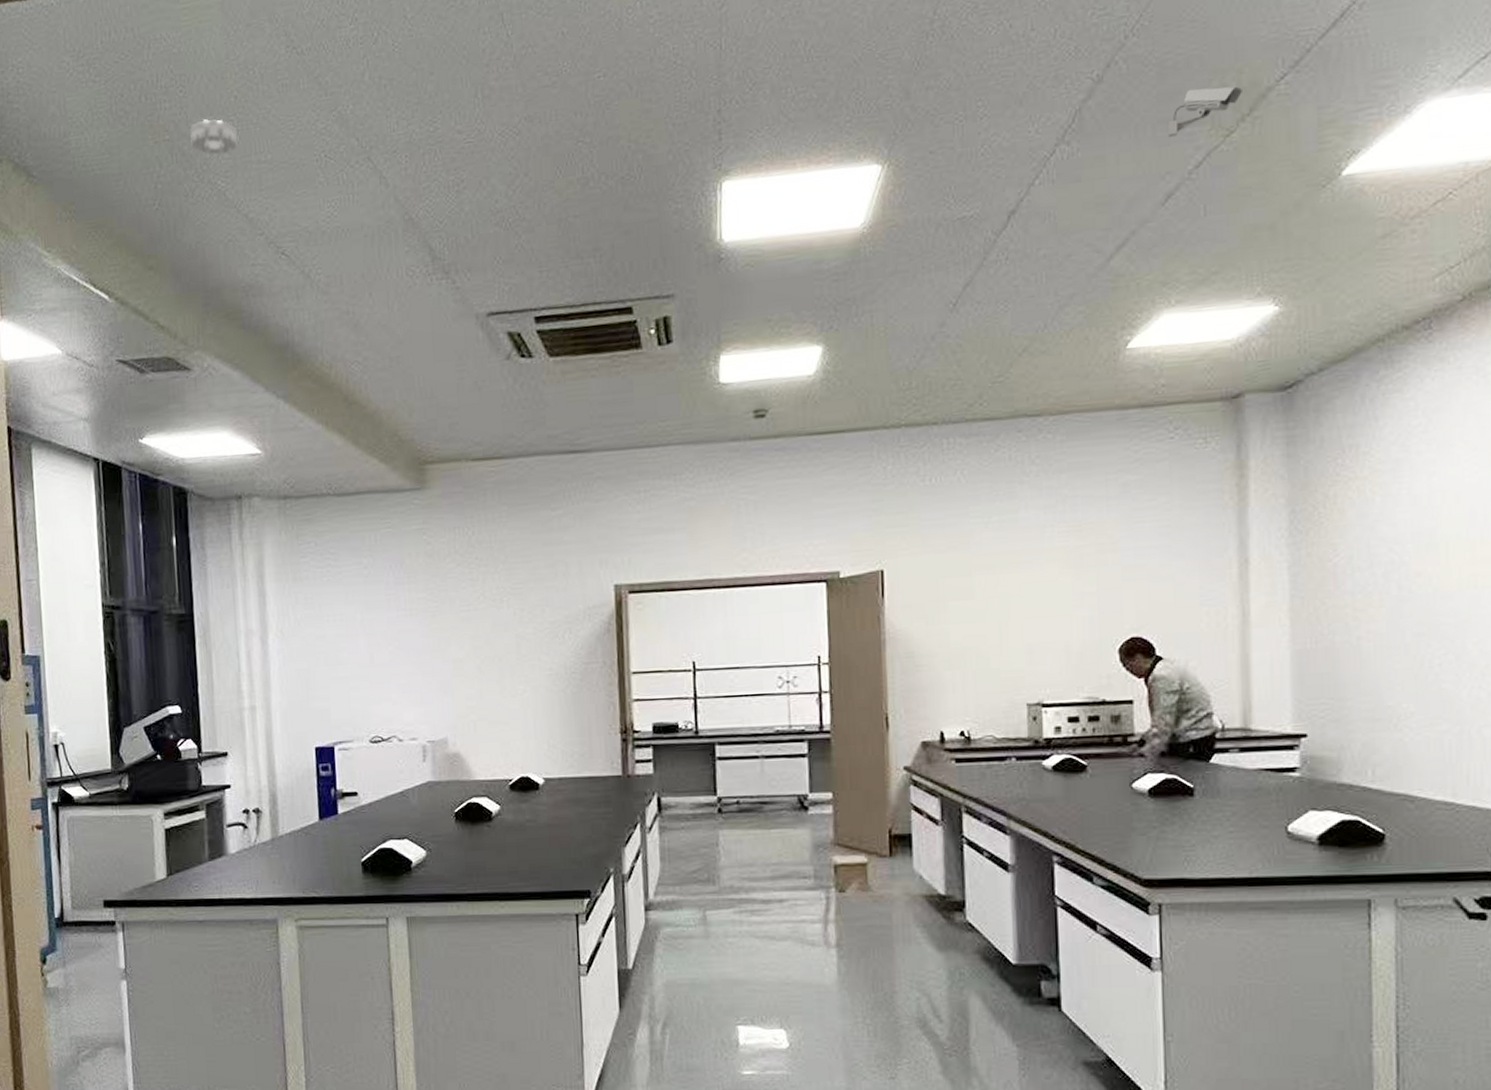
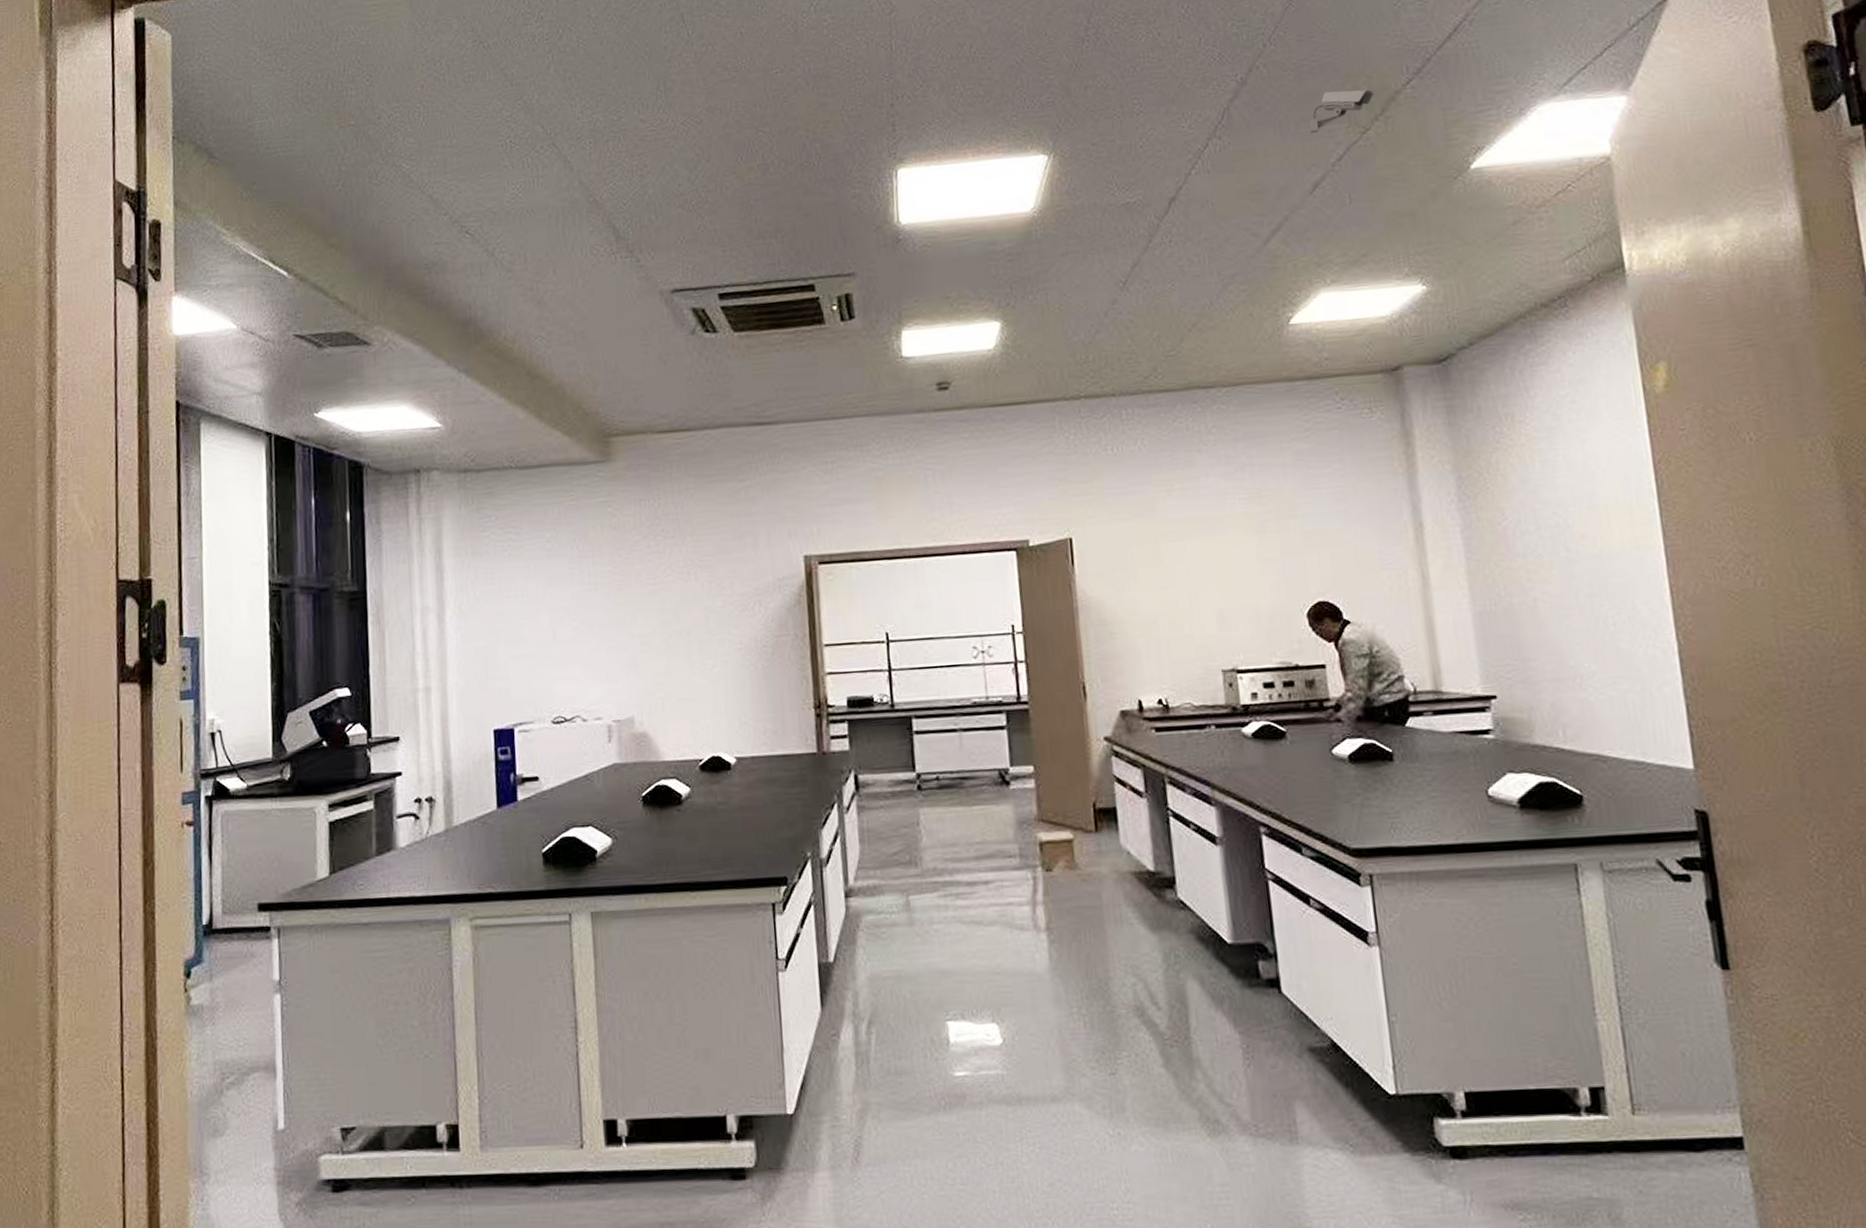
smoke detector: present [190,119,237,155] -> none [376,106,423,140]

